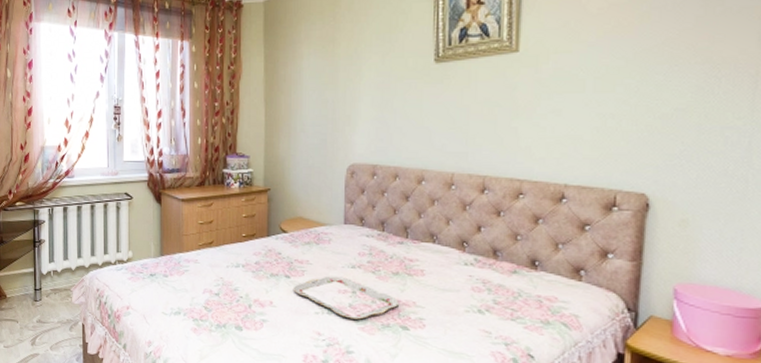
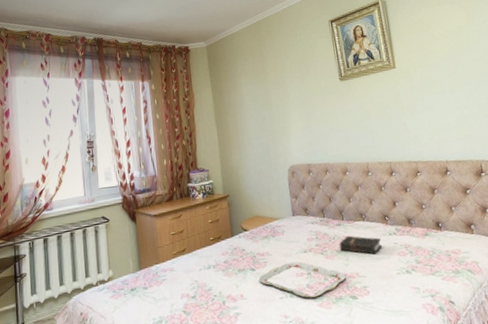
hardback book: none [398,257,451,284] -> present [339,235,382,254]

